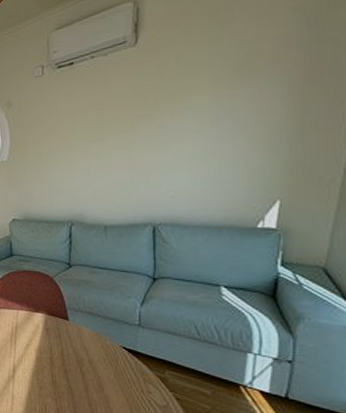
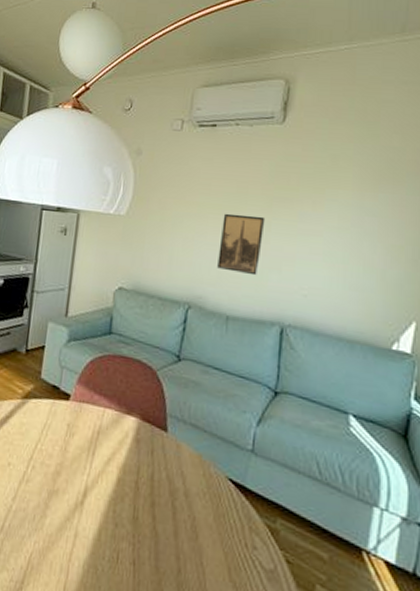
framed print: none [90,136,129,189] -> present [217,213,266,276]

